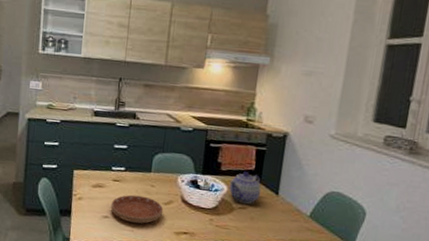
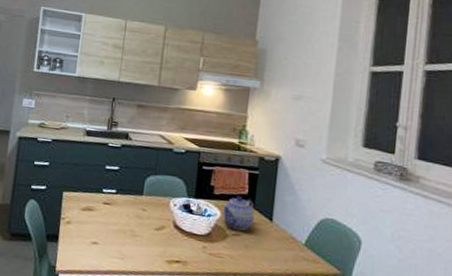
saucer: present [110,194,164,224] -> none [100,219,155,251]

